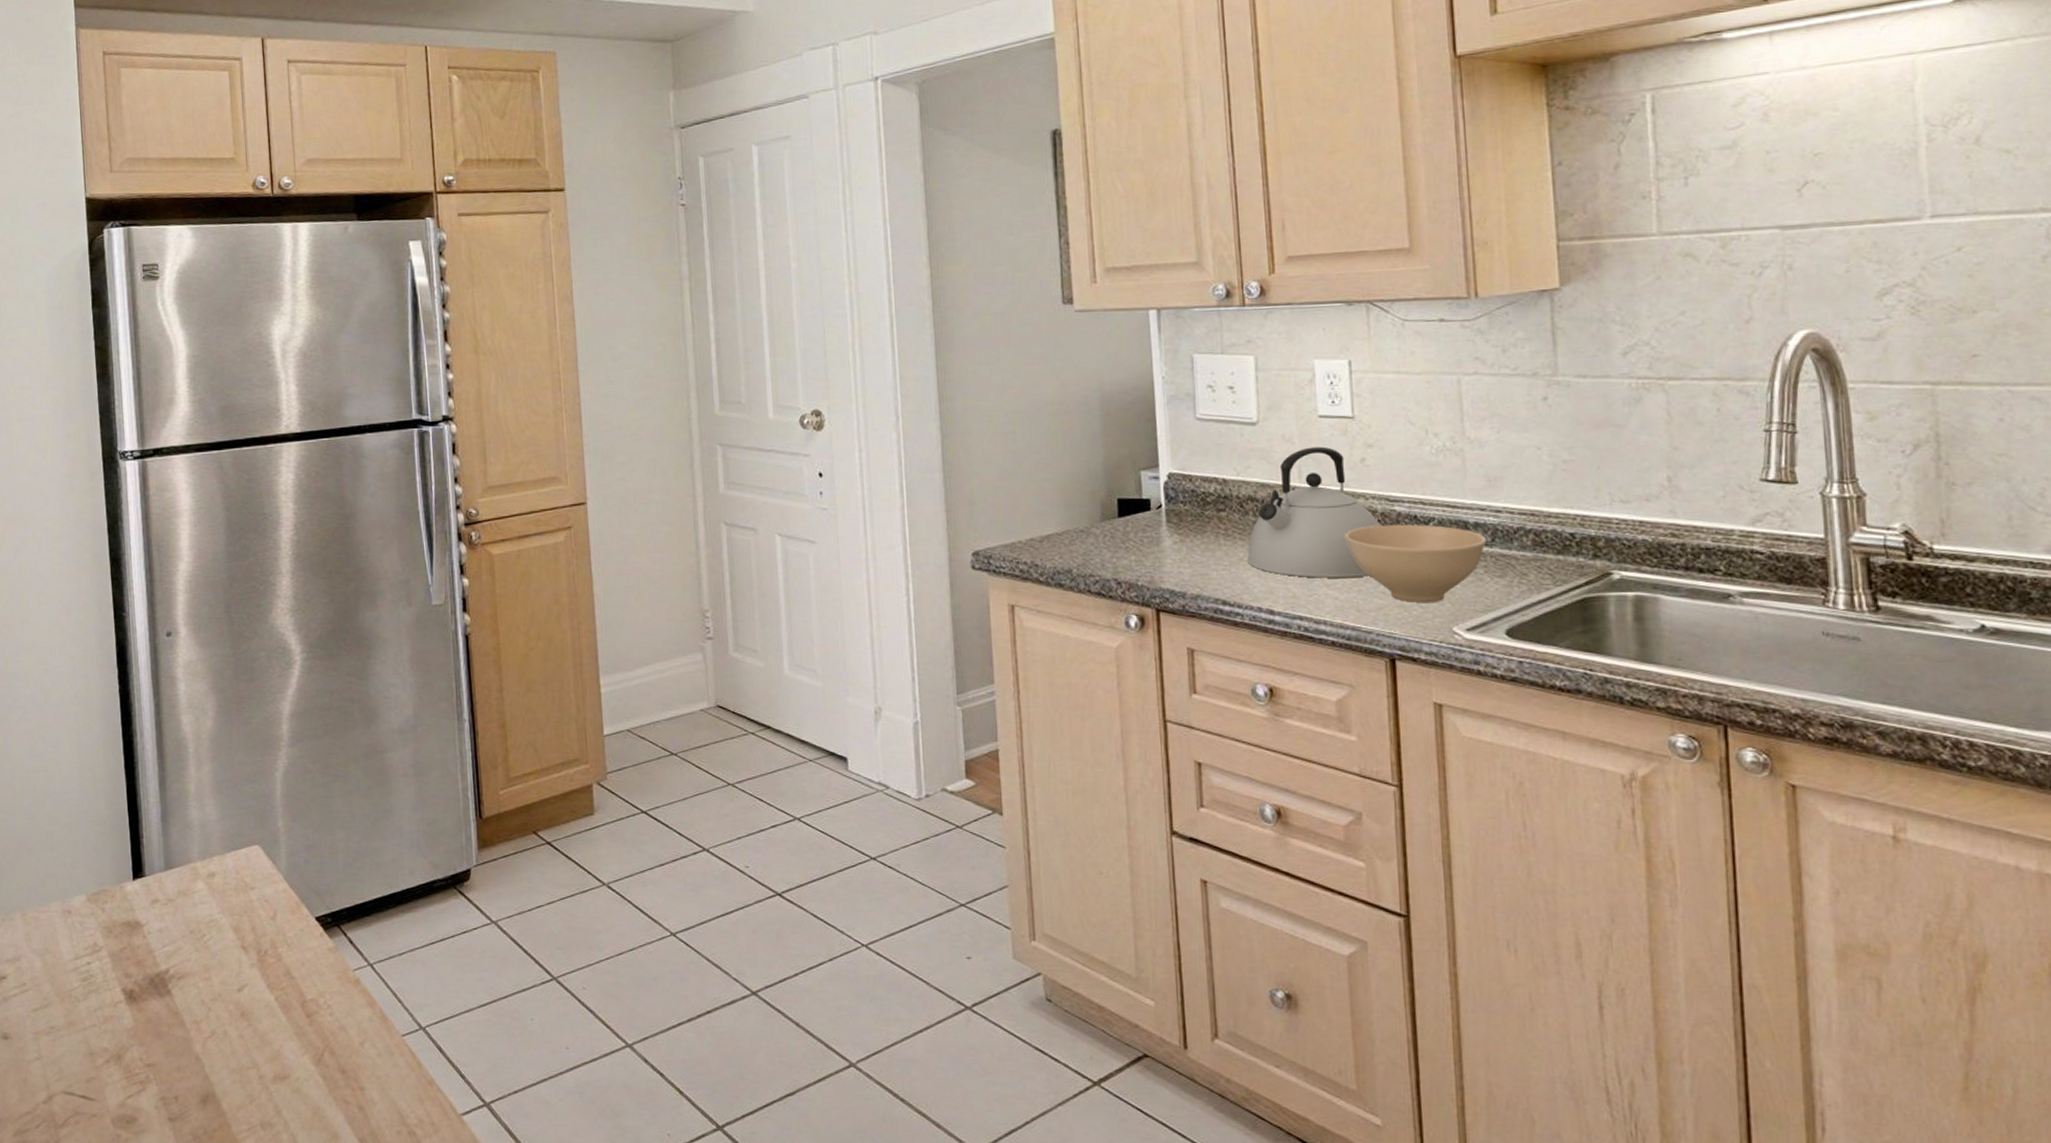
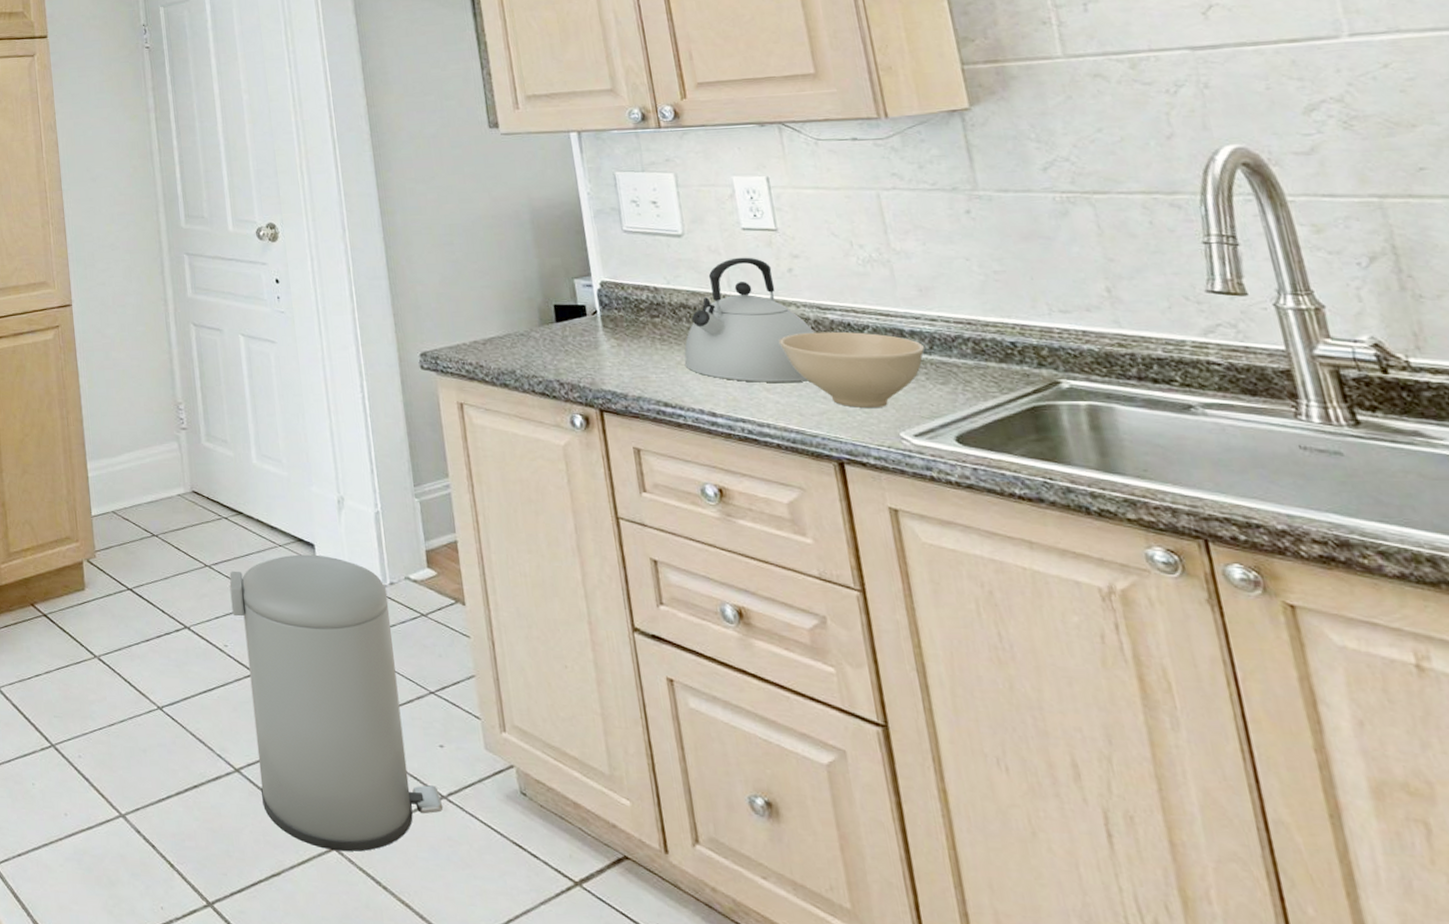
pedal bin: none [753,768,967,1066] -> present [229,554,444,852]

